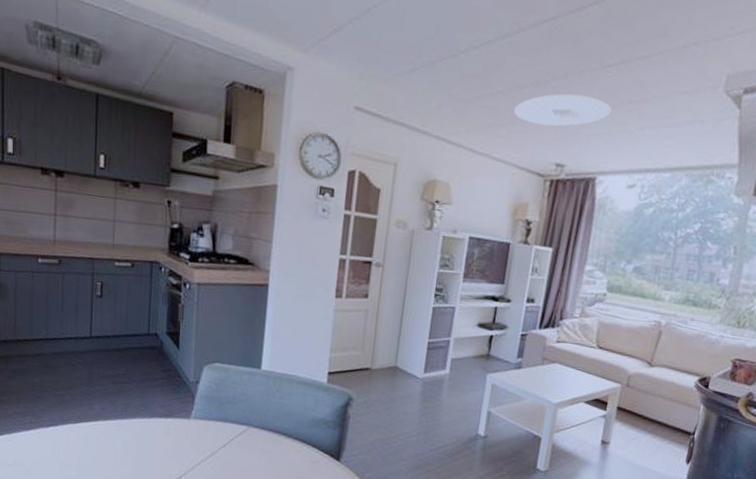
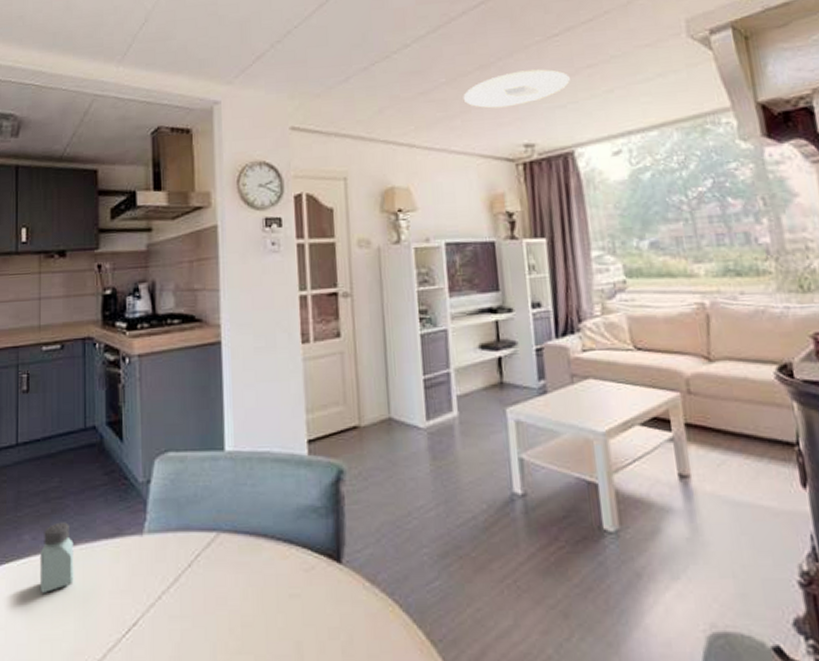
saltshaker: none [106,400,134,449] -> present [39,522,74,594]

